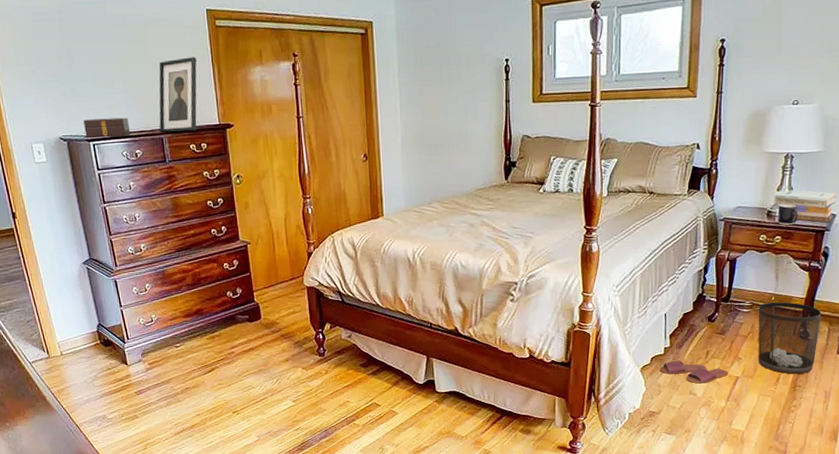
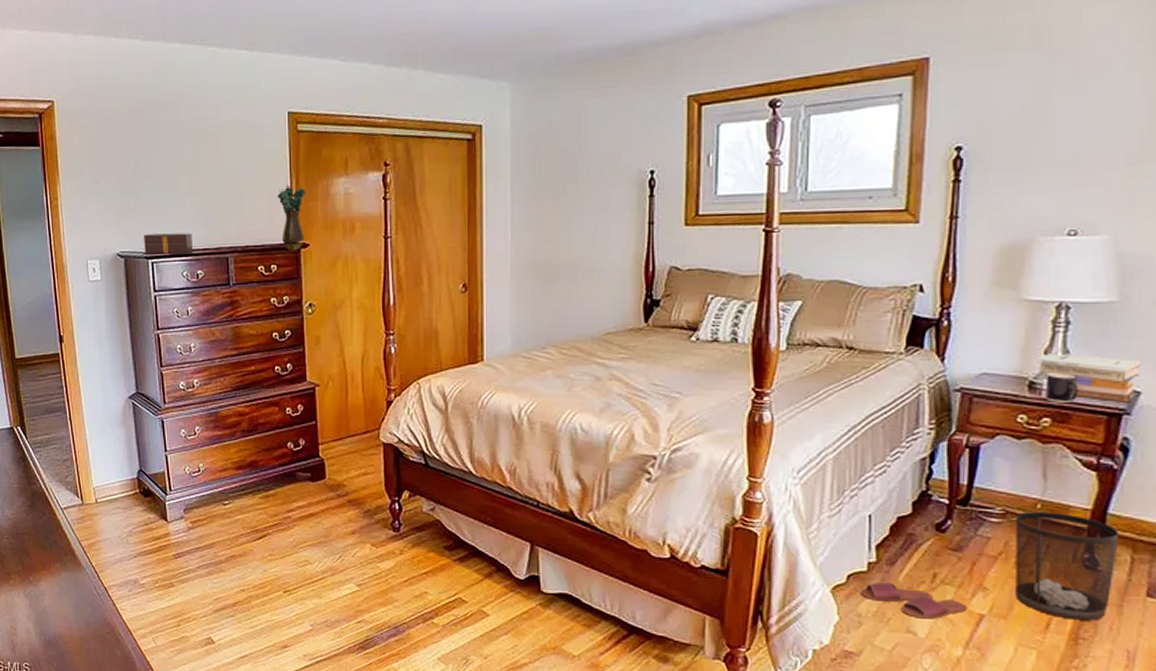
picture frame: present [159,57,197,133] -> none [225,165,274,252]
vase: none [203,73,229,131] -> present [278,184,306,251]

